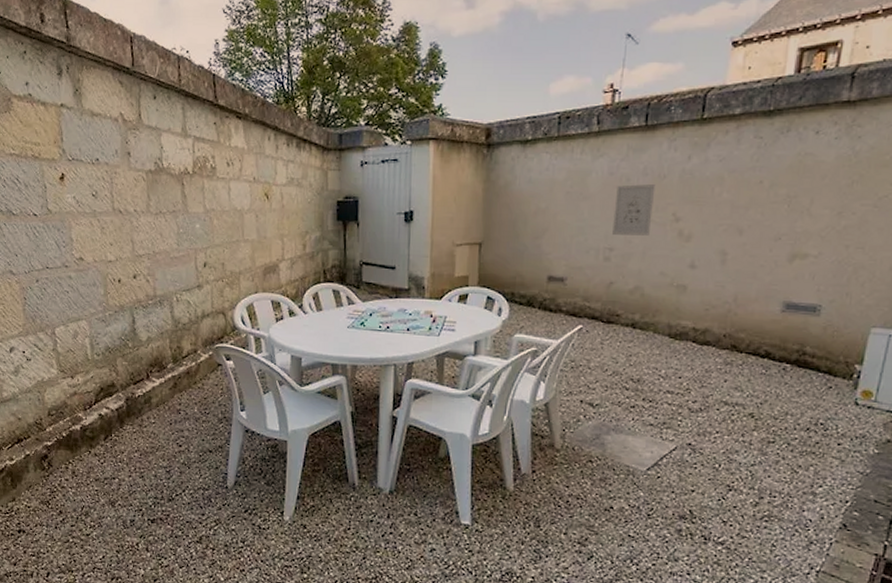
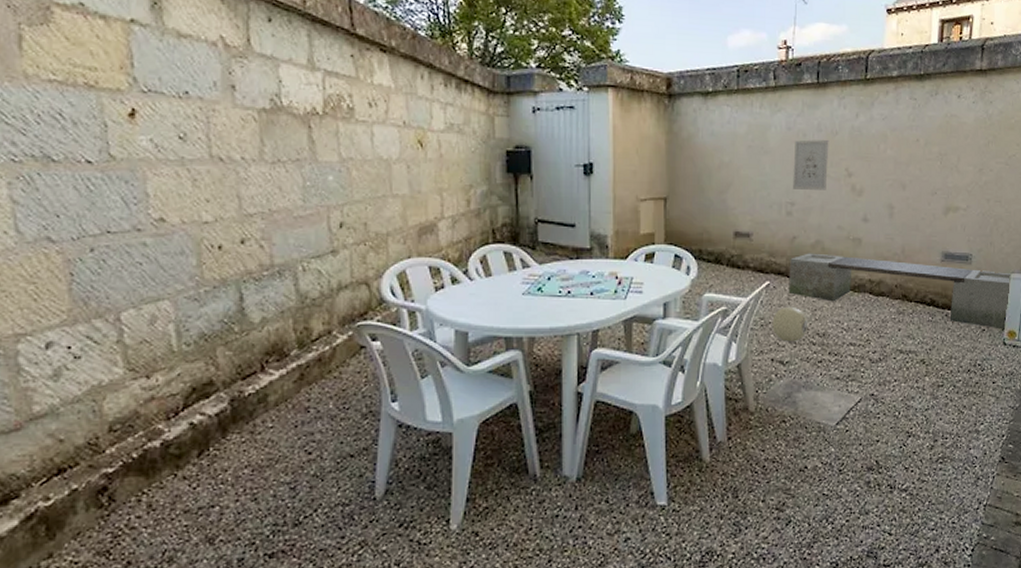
ball: none [583,350,621,386] -> present [772,306,807,342]
garden bench: none [602,298,870,388] -> present [788,253,1010,330]

